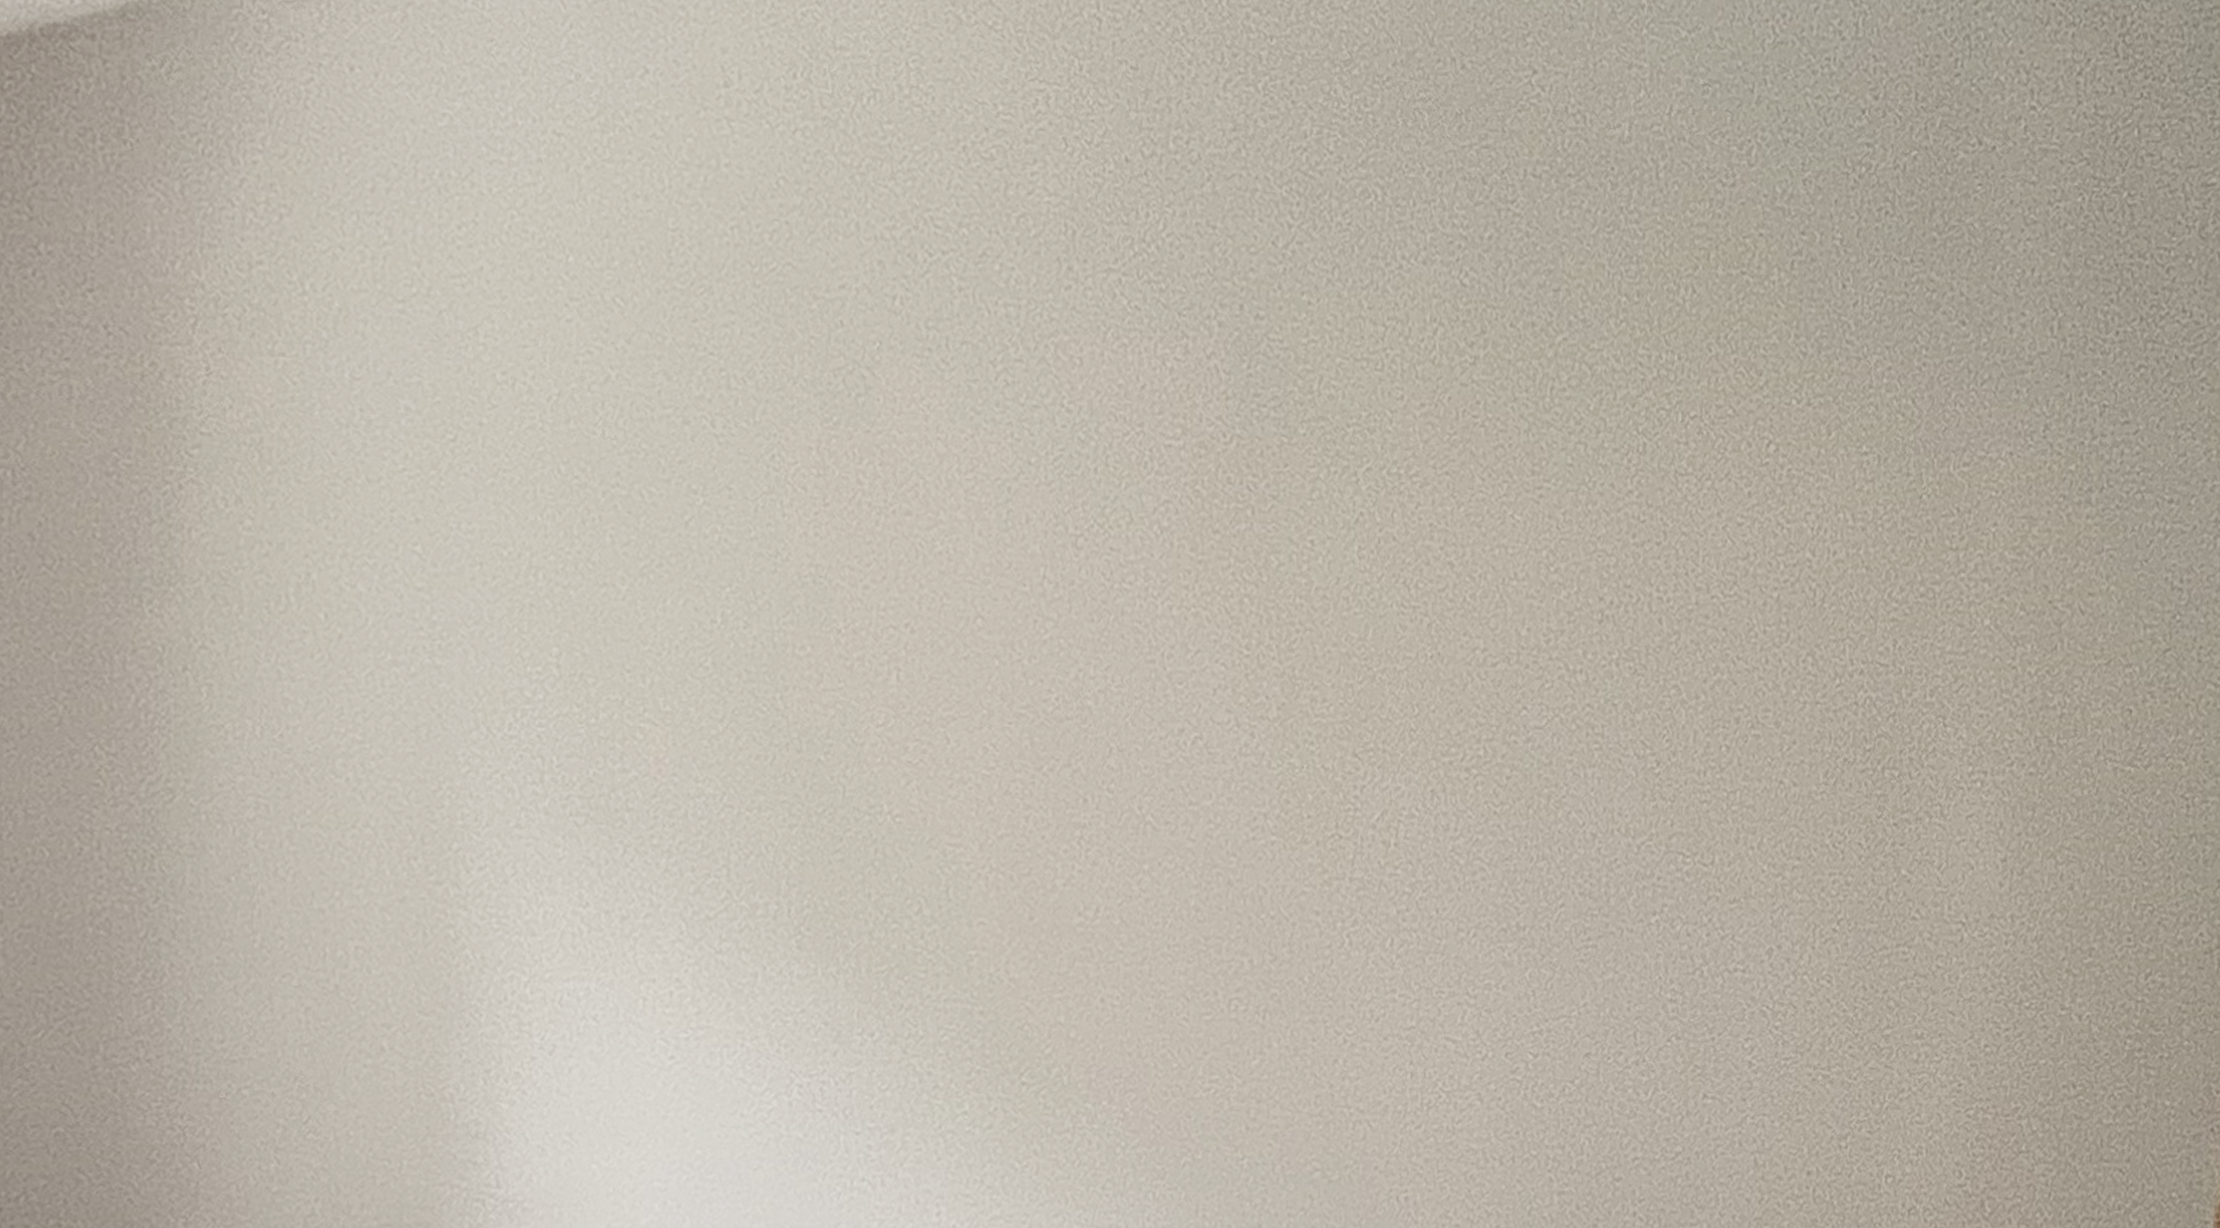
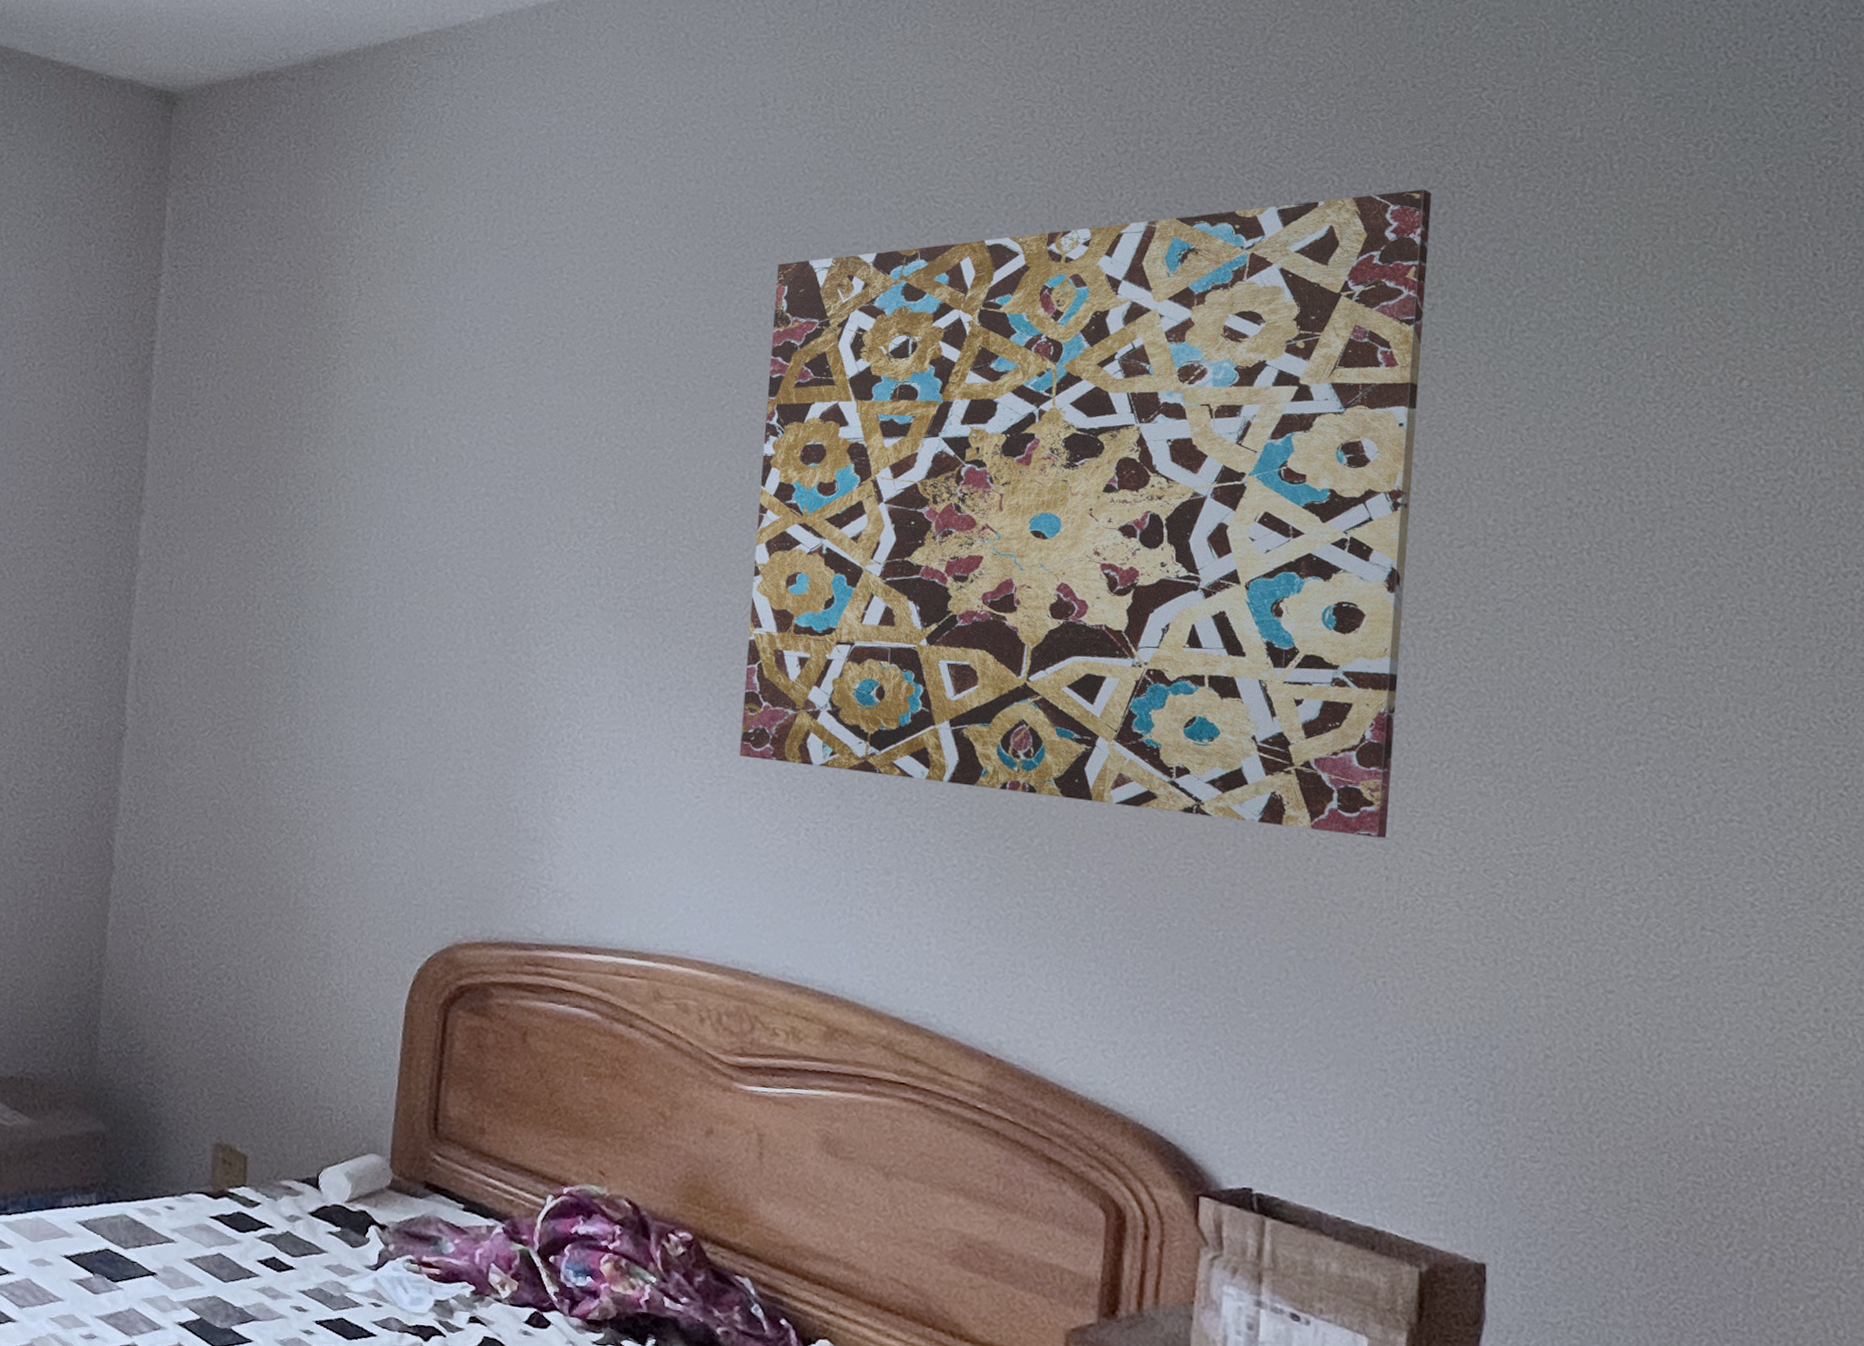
wall art: none [719,205,1477,1028] -> present [740,188,1432,838]

